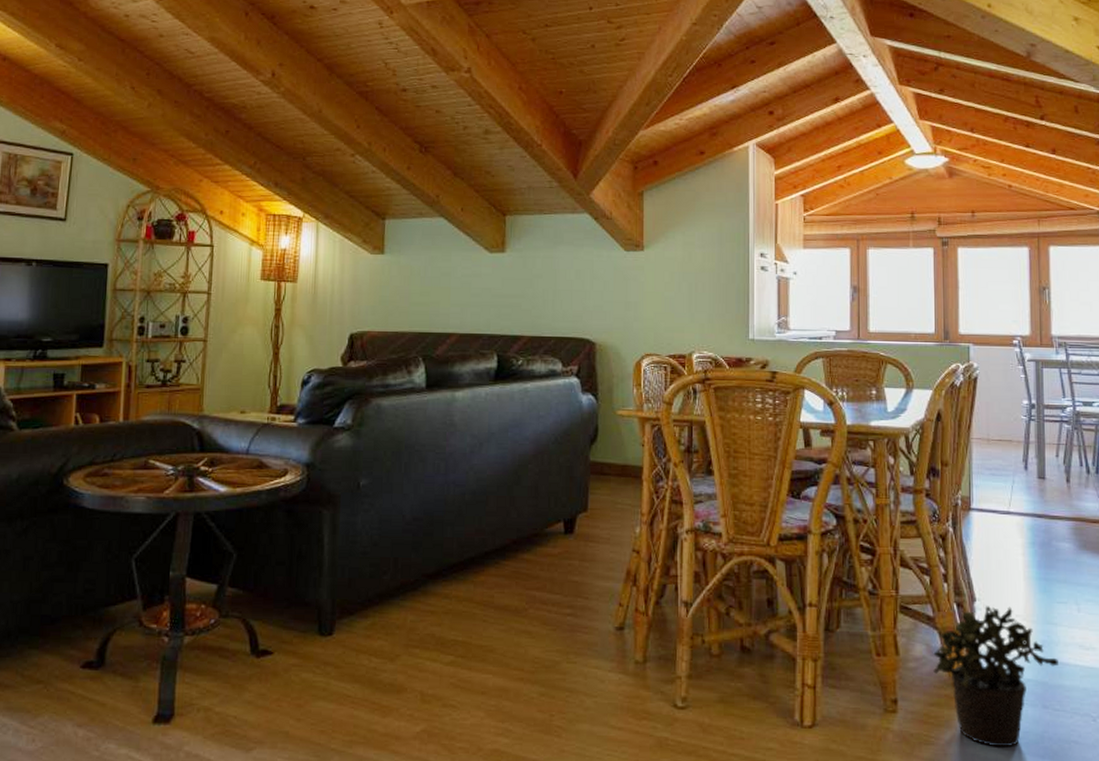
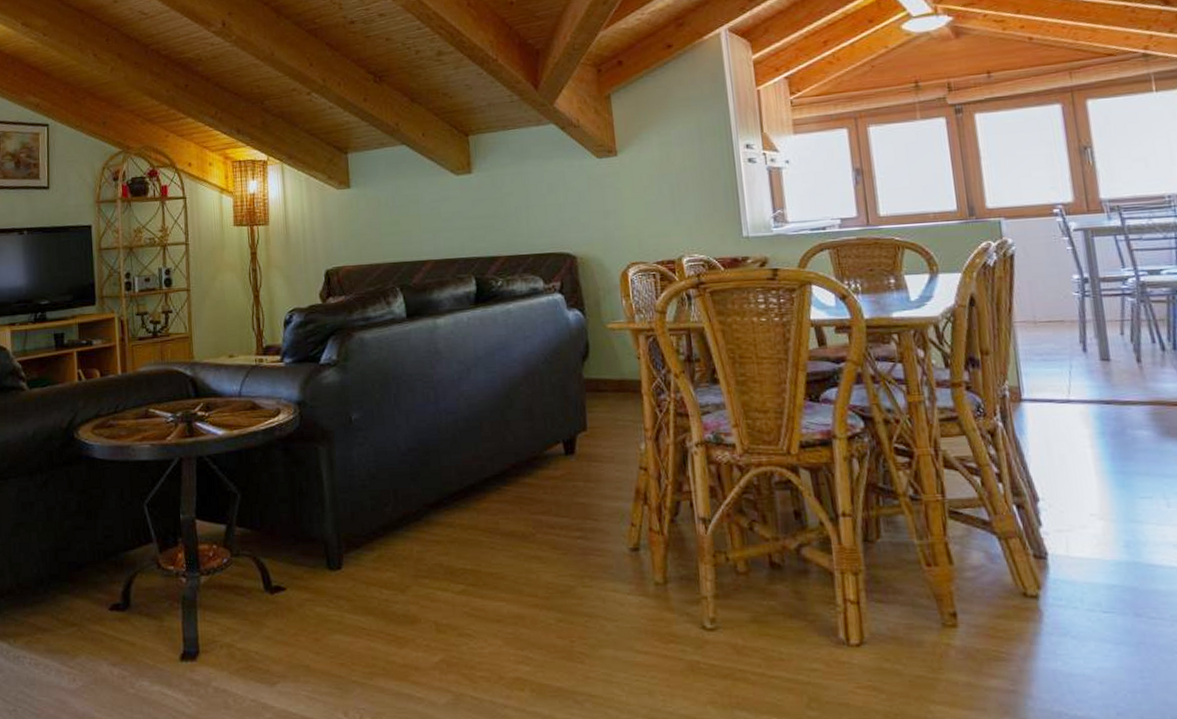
potted plant: present [933,606,1058,748] -> none [993,505,1149,662]

